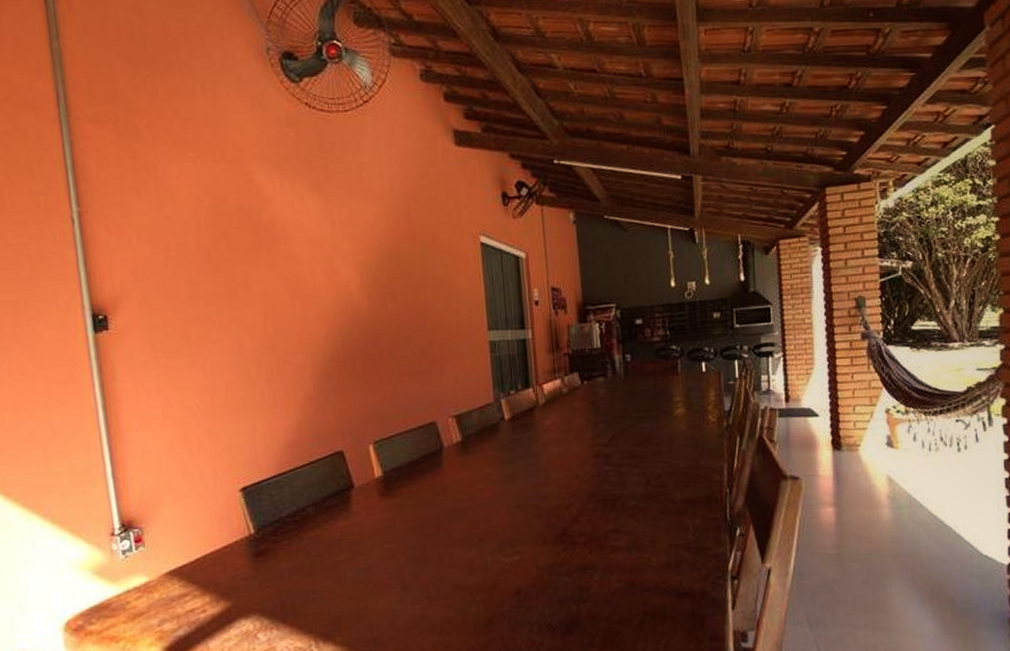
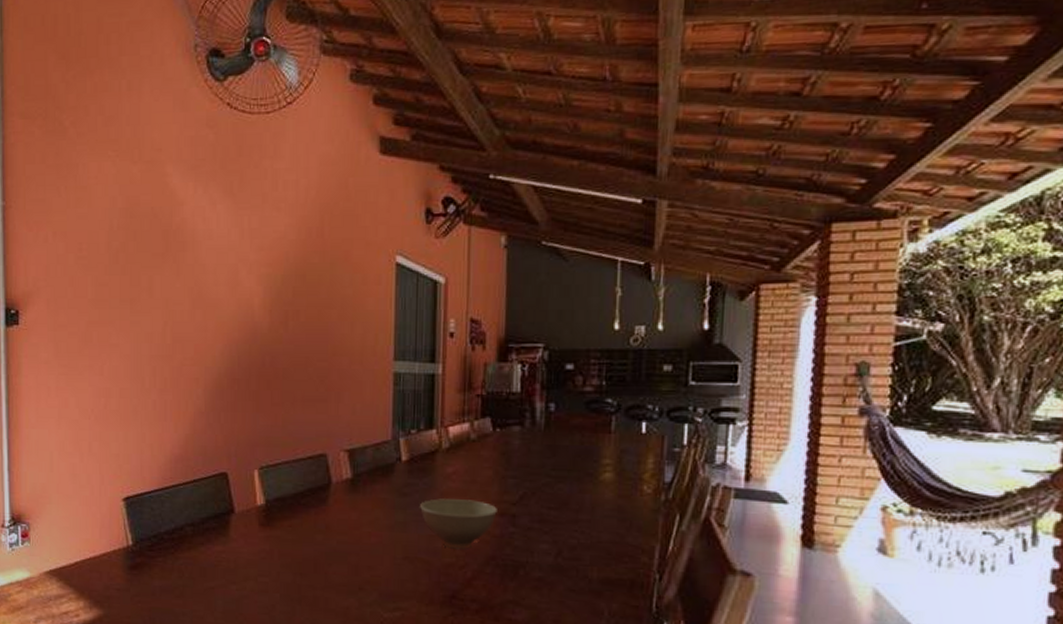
bowl: none [525,446,593,492] -> present [420,498,497,549]

